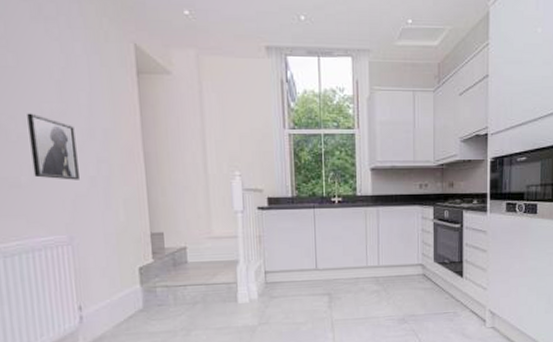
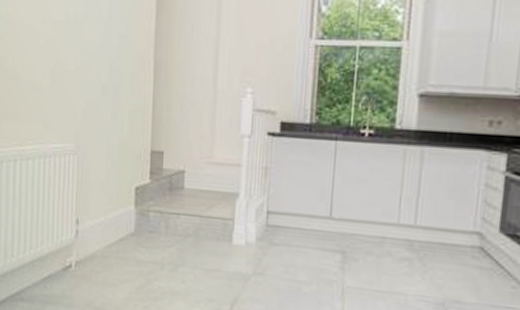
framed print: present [27,113,79,180] -> none [54,17,94,88]

